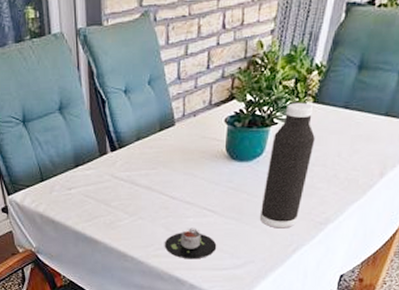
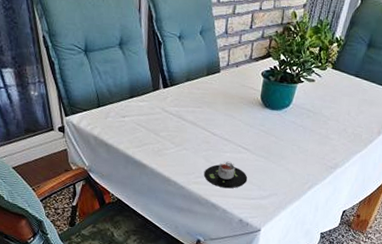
water bottle: present [260,102,315,229] -> none [284,66,332,169]

